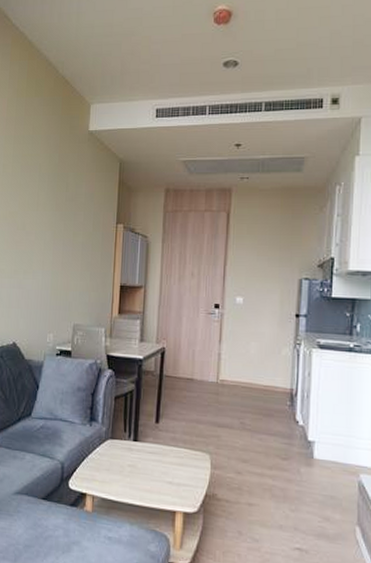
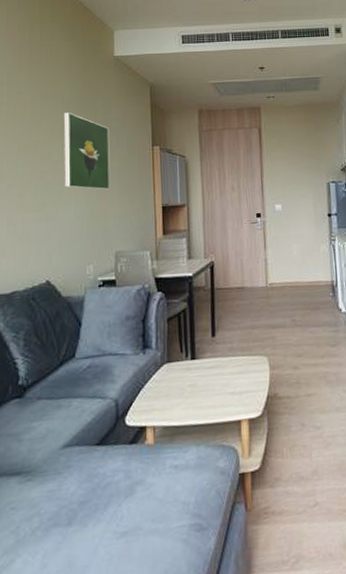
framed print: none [35,186,78,264] -> present [63,113,111,190]

